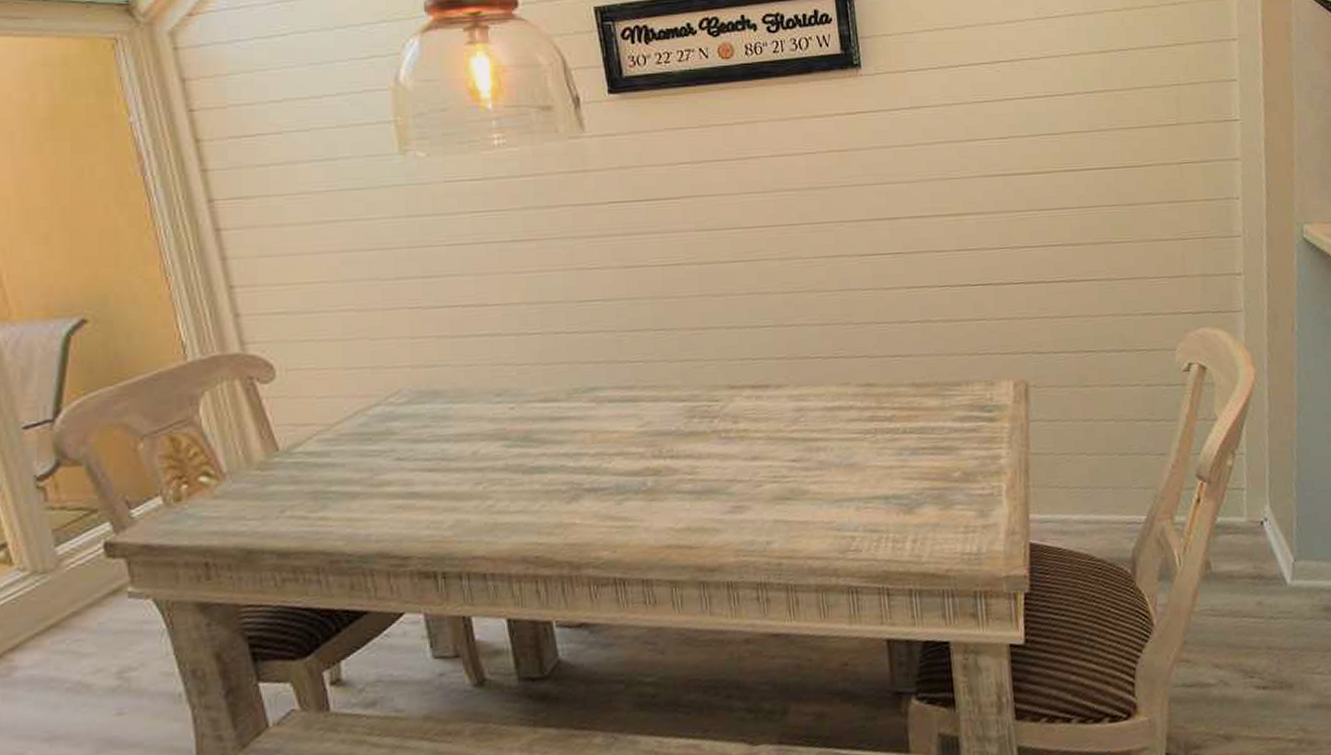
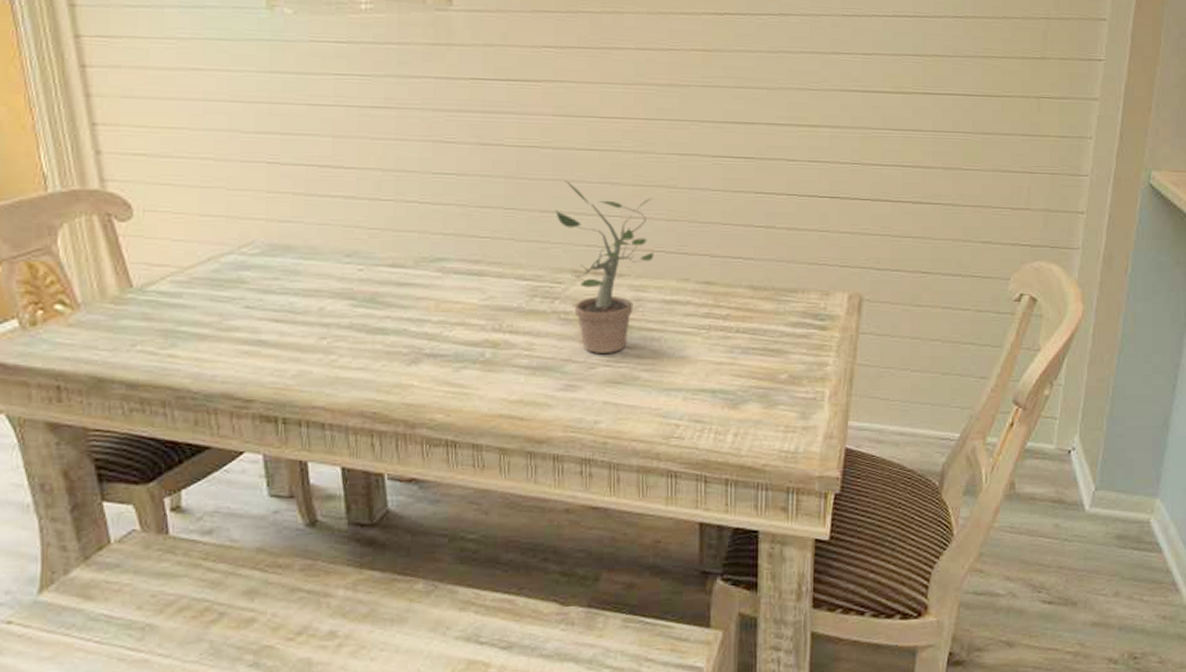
potted plant: none [706,295,811,470] -> present [555,180,654,353]

